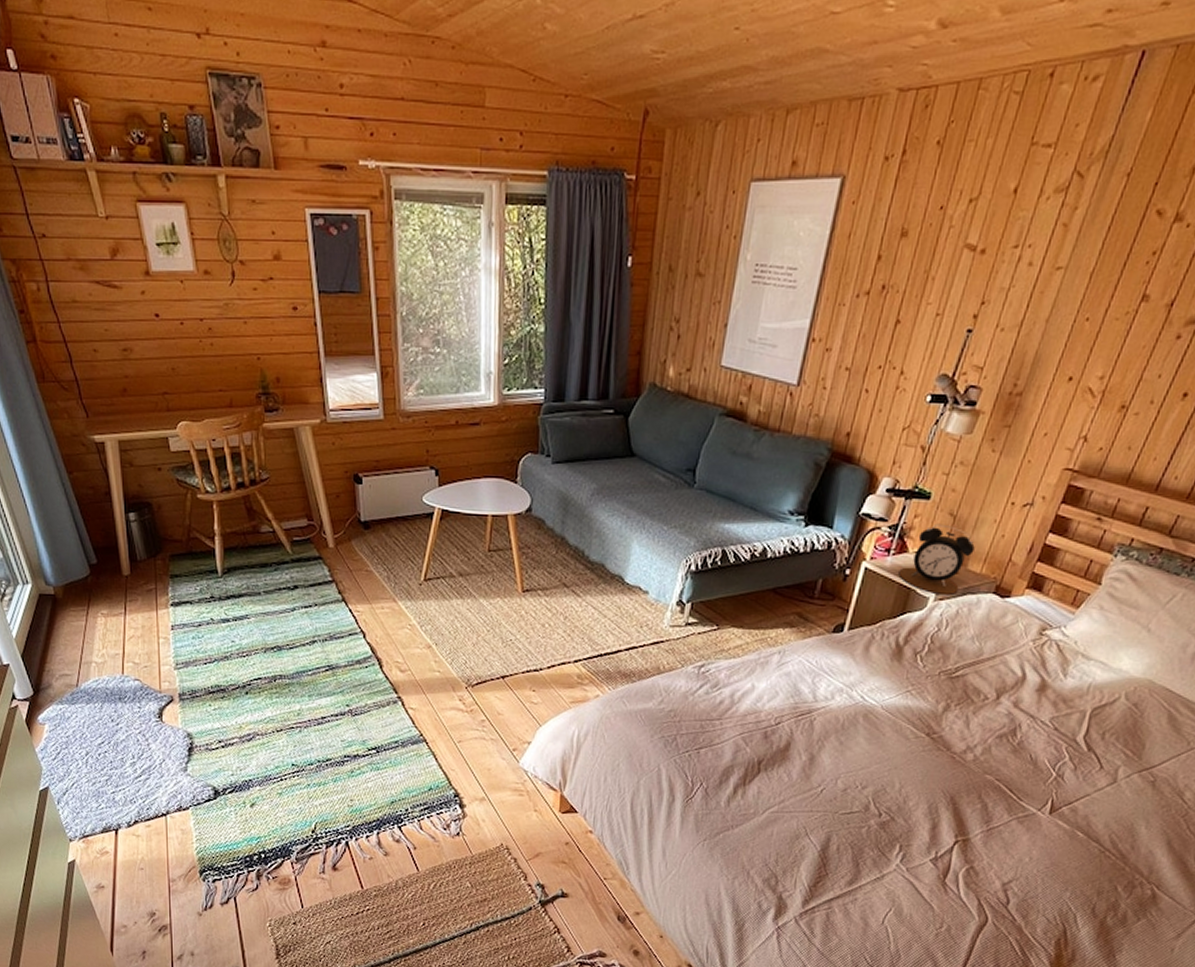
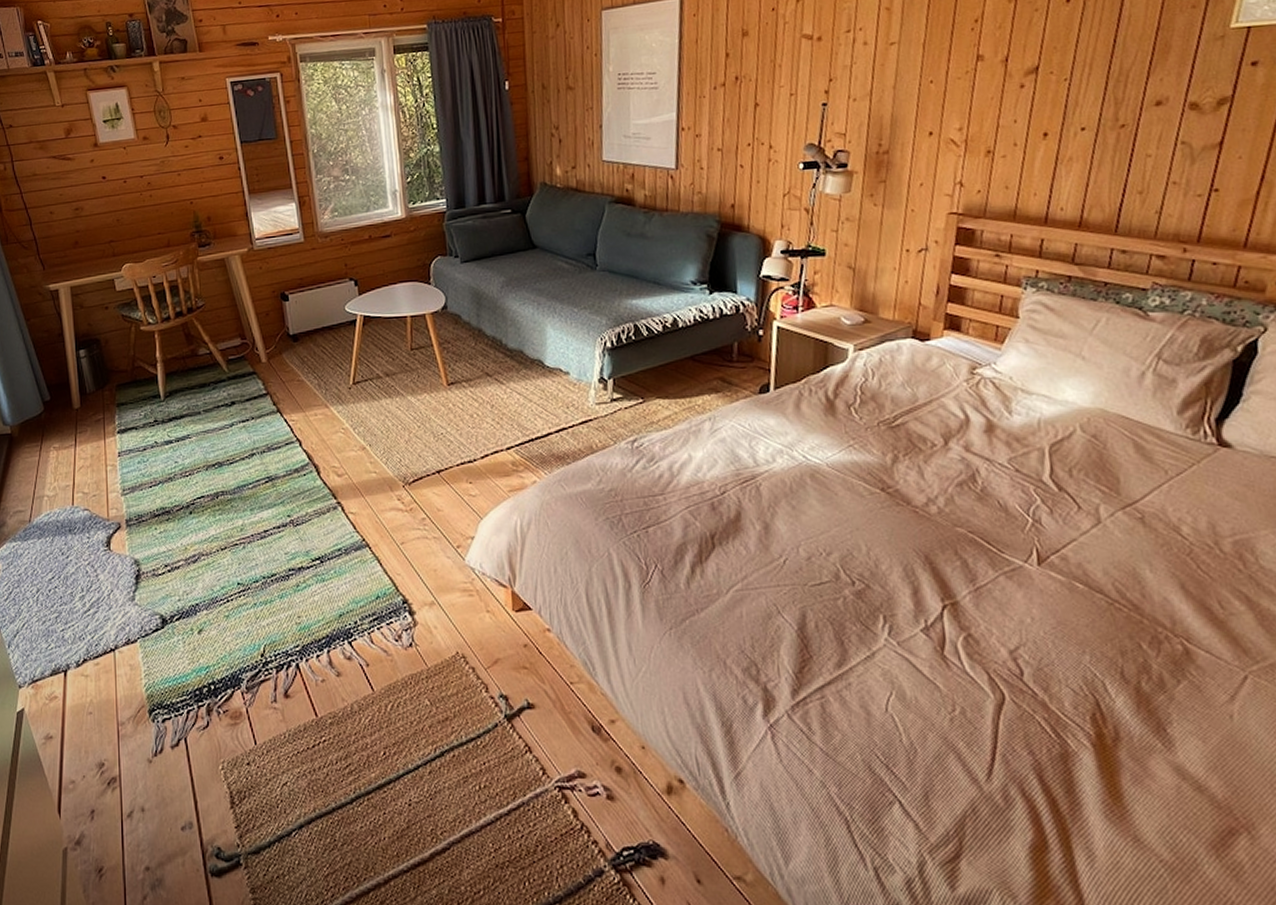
alarm clock: present [898,524,975,595] -> none [811,277,882,345]

